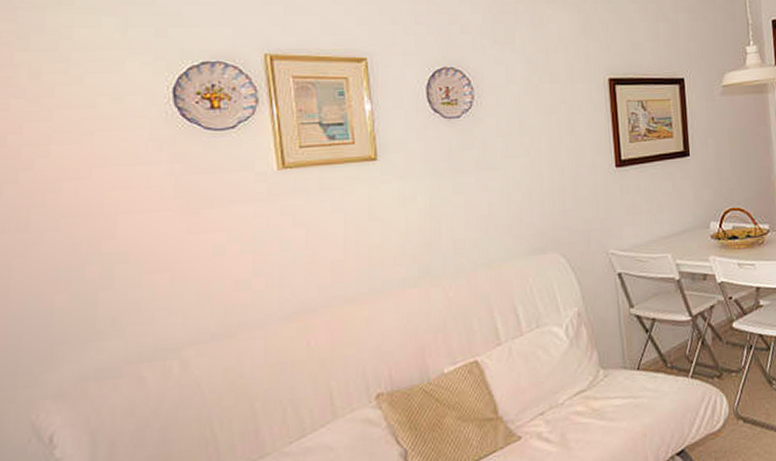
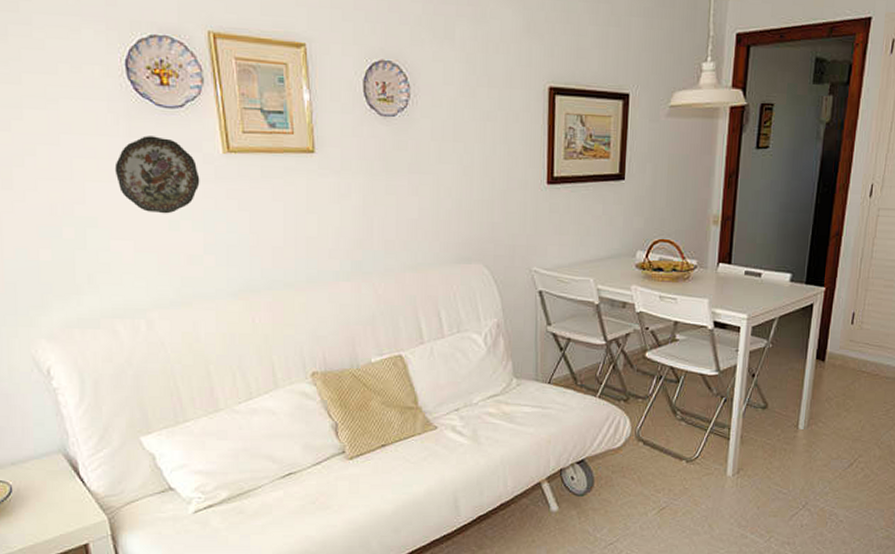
decorative plate: none [153,159,251,240] -> present [114,136,200,214]

